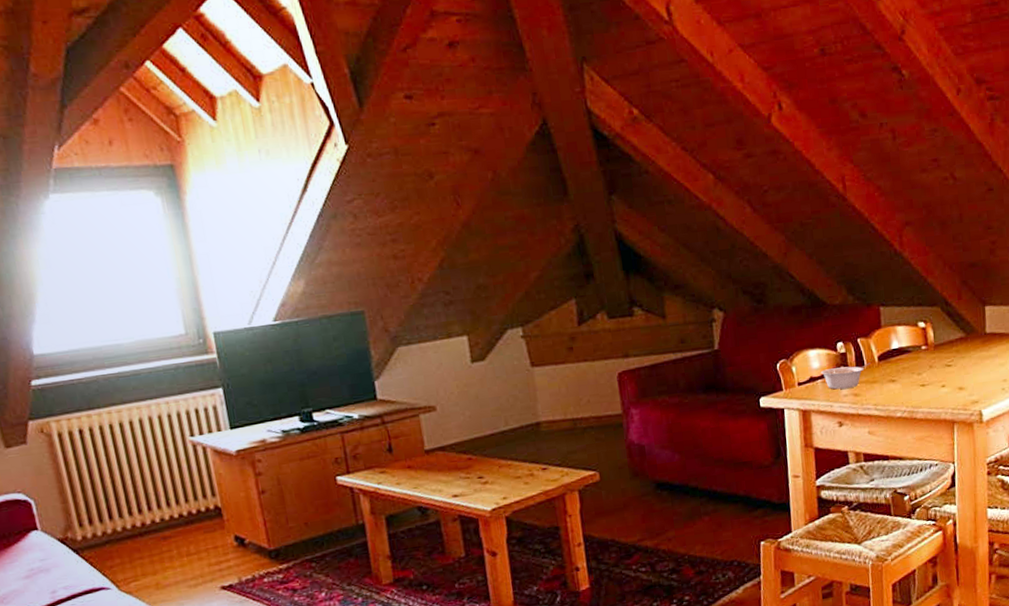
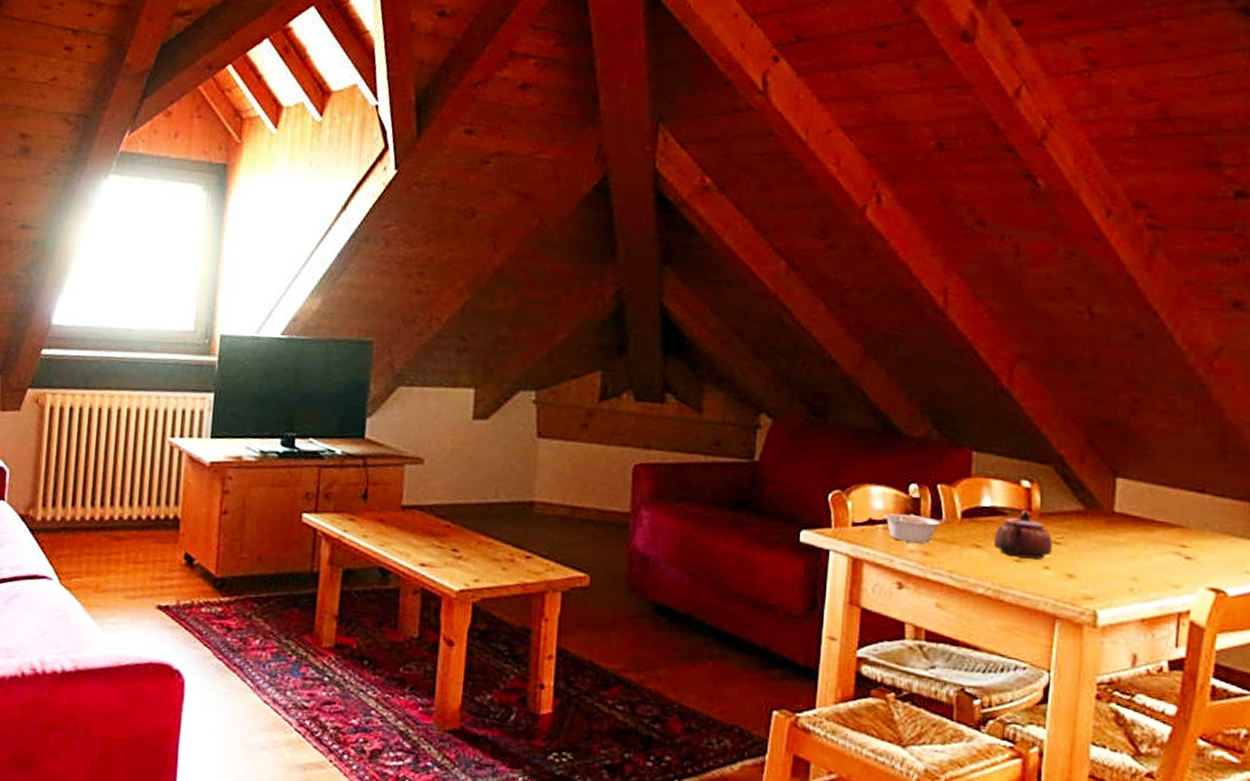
teapot: none [904,345,946,383] -> present [994,510,1052,560]

